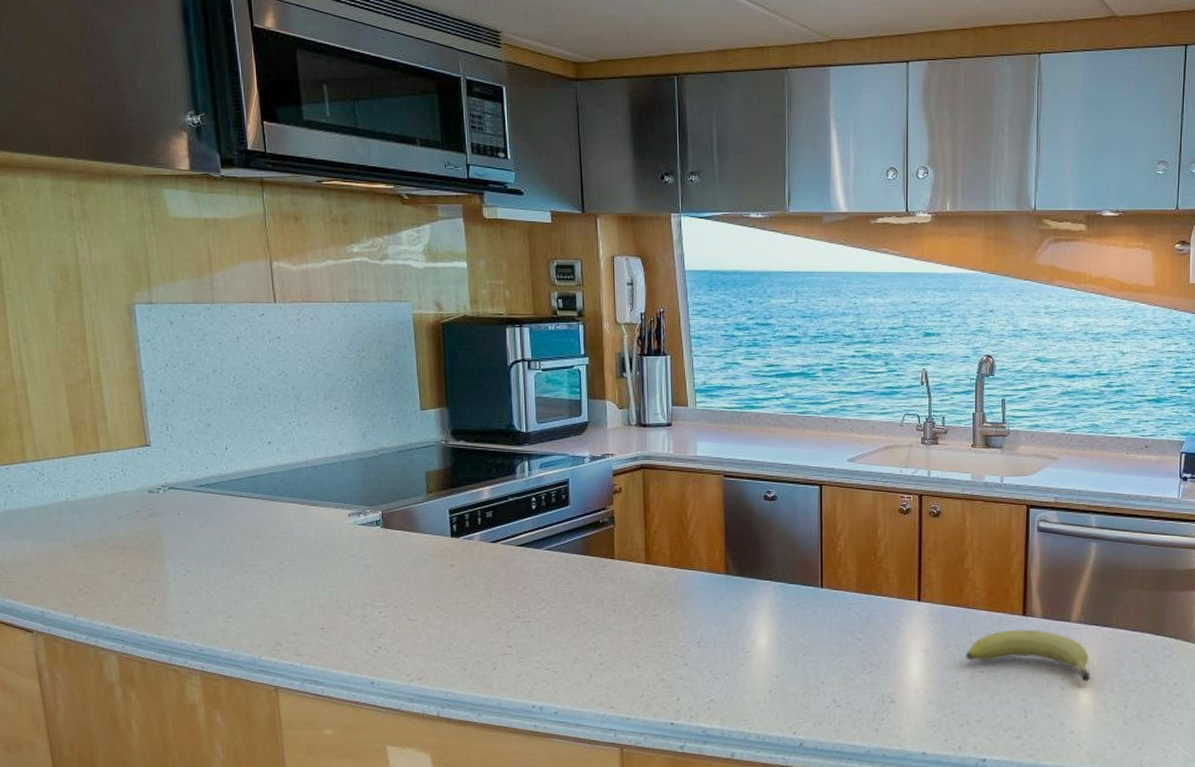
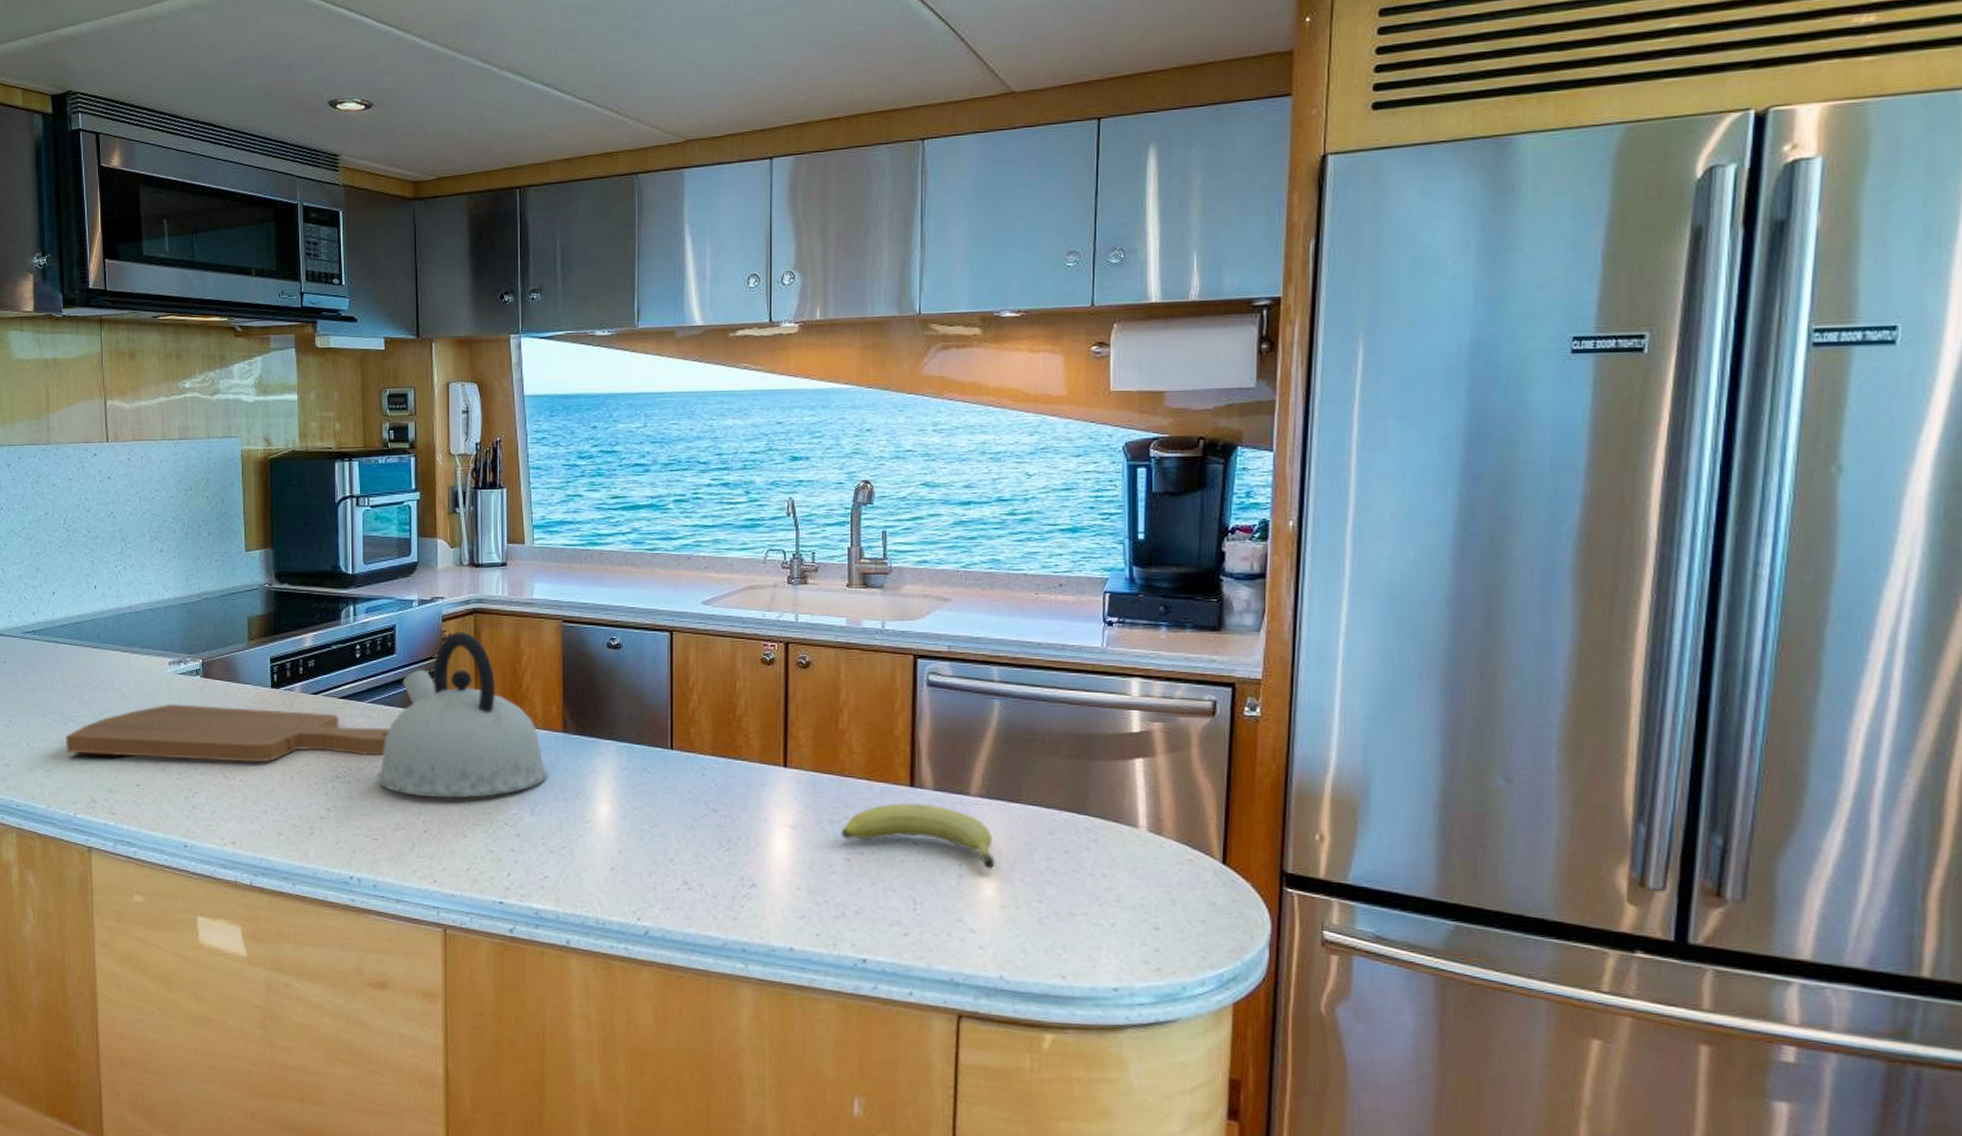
cutting board: none [246,552,566,606] -> present [66,704,390,763]
kettle: none [556,485,713,634] -> present [378,631,548,798]

